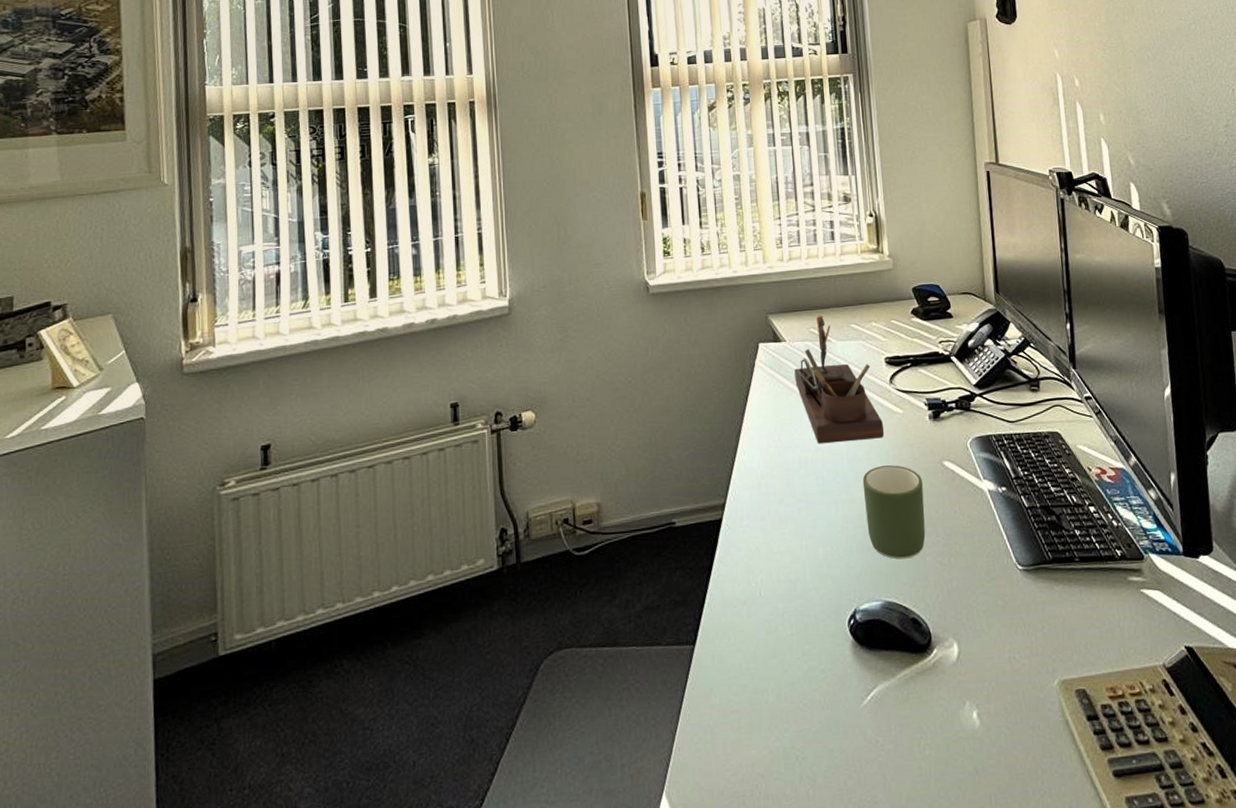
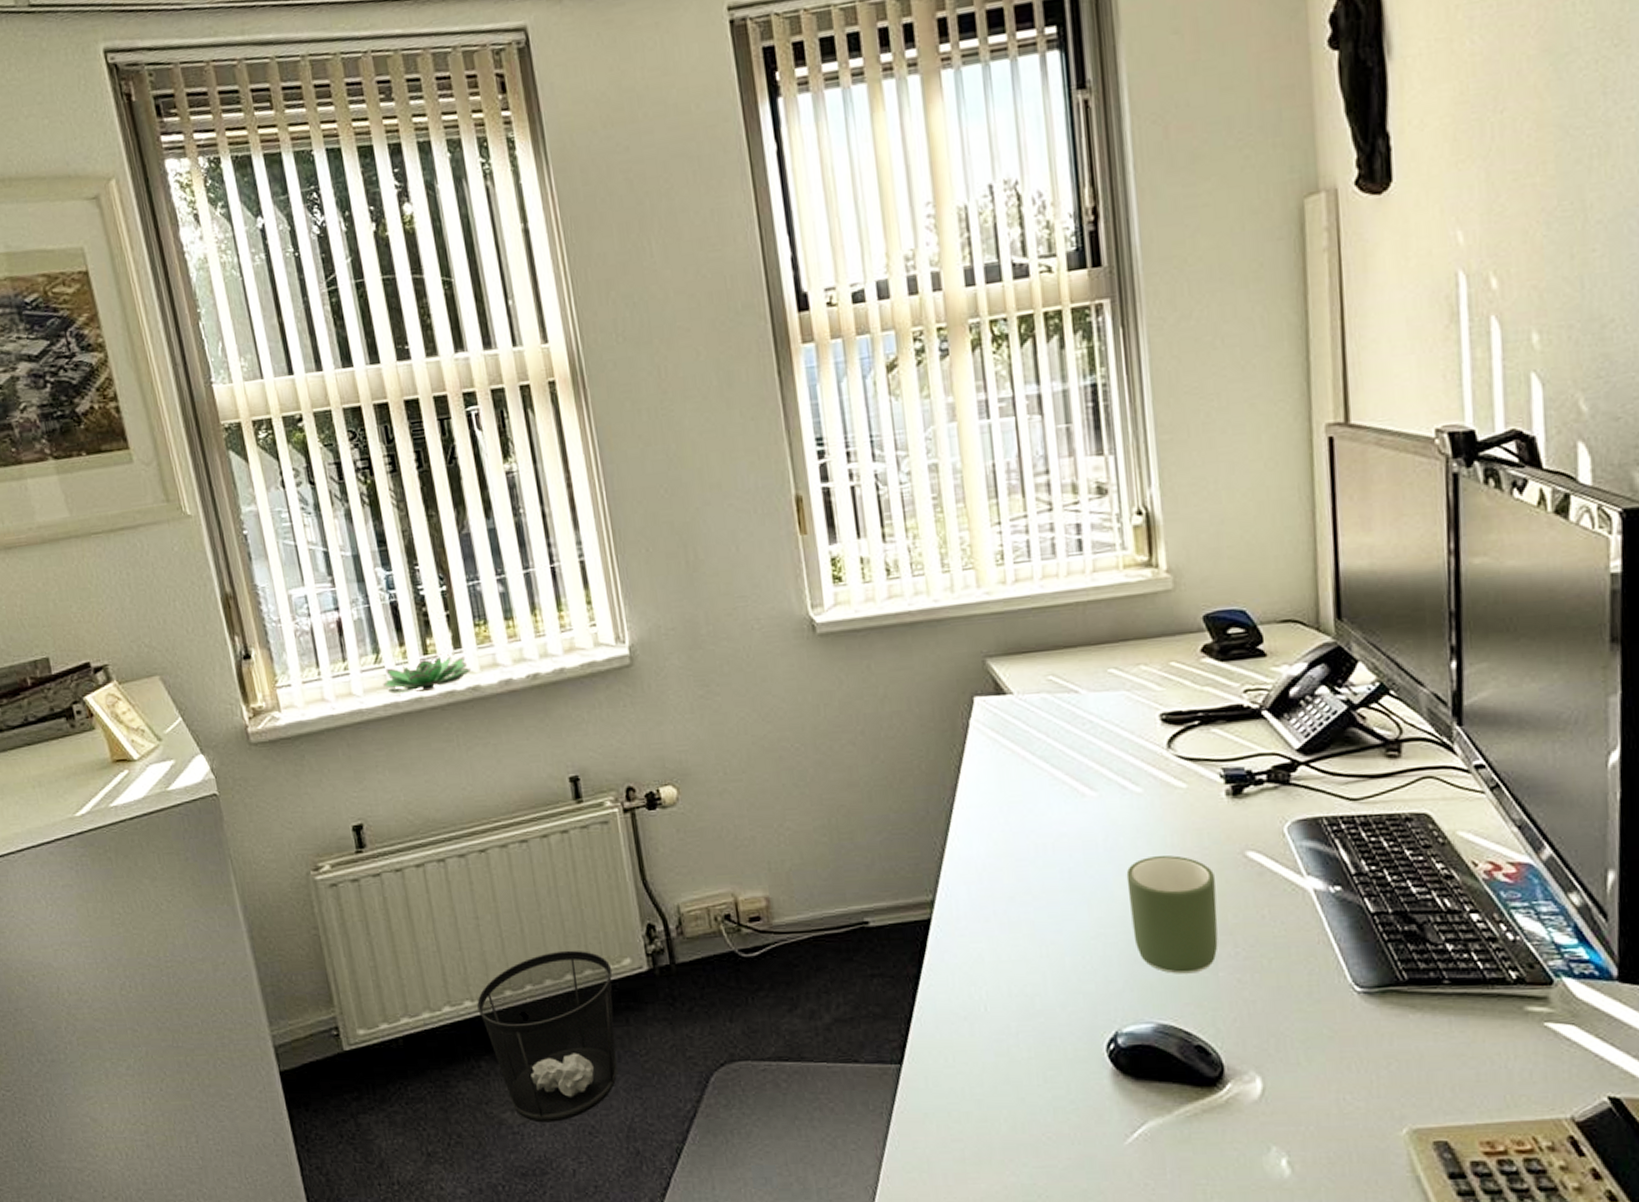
succulent plant: none [307,301,382,333] -> present [383,654,472,694]
waste bin: none [348,553,468,717] -> present [477,950,617,1123]
desk organizer: present [794,316,884,444] -> none [1026,658,1158,828]

